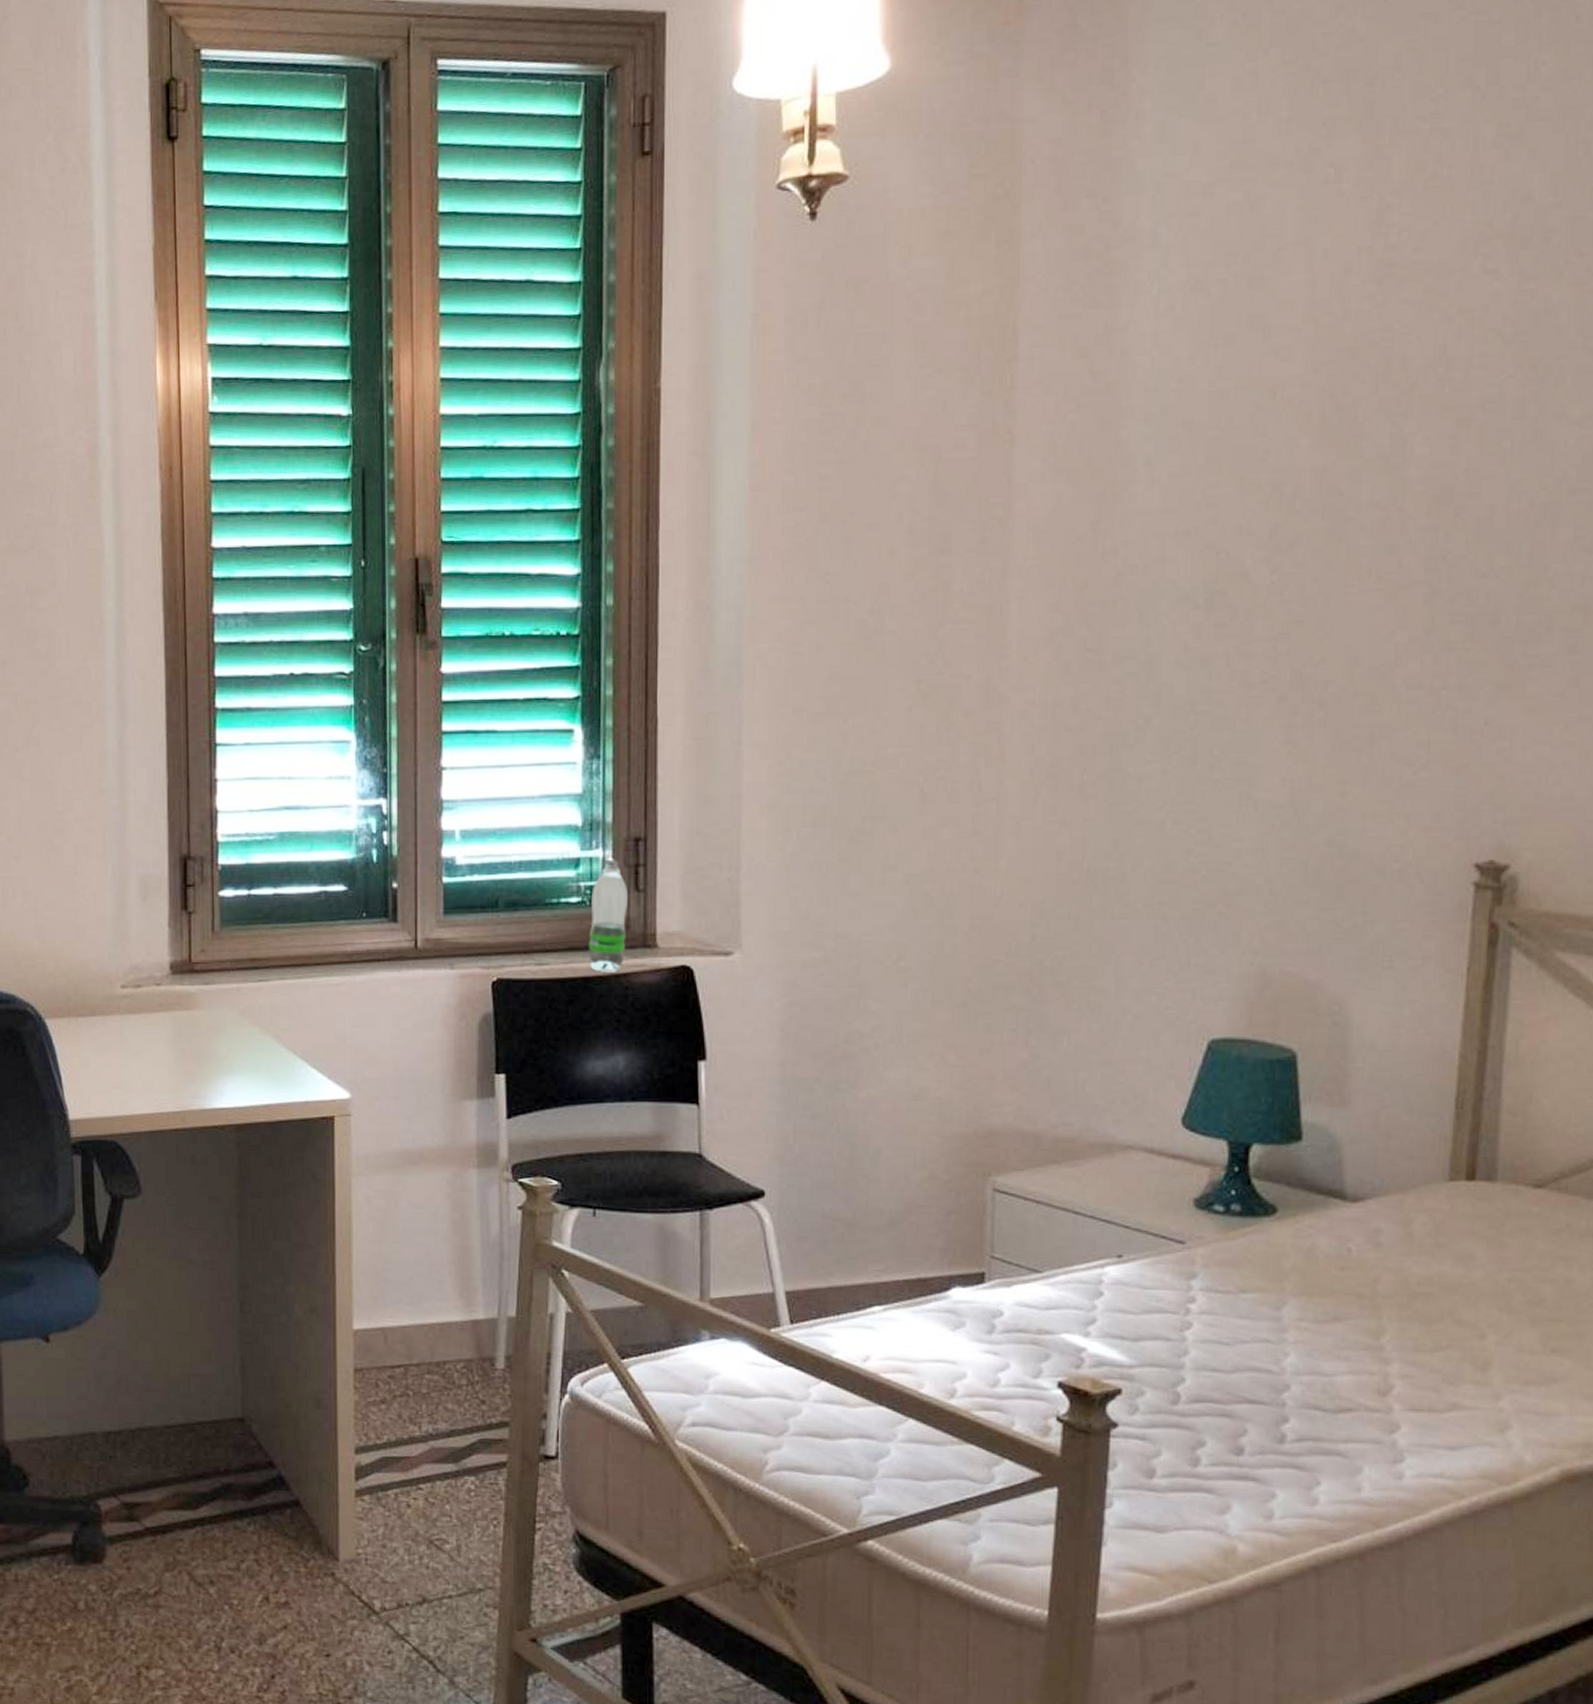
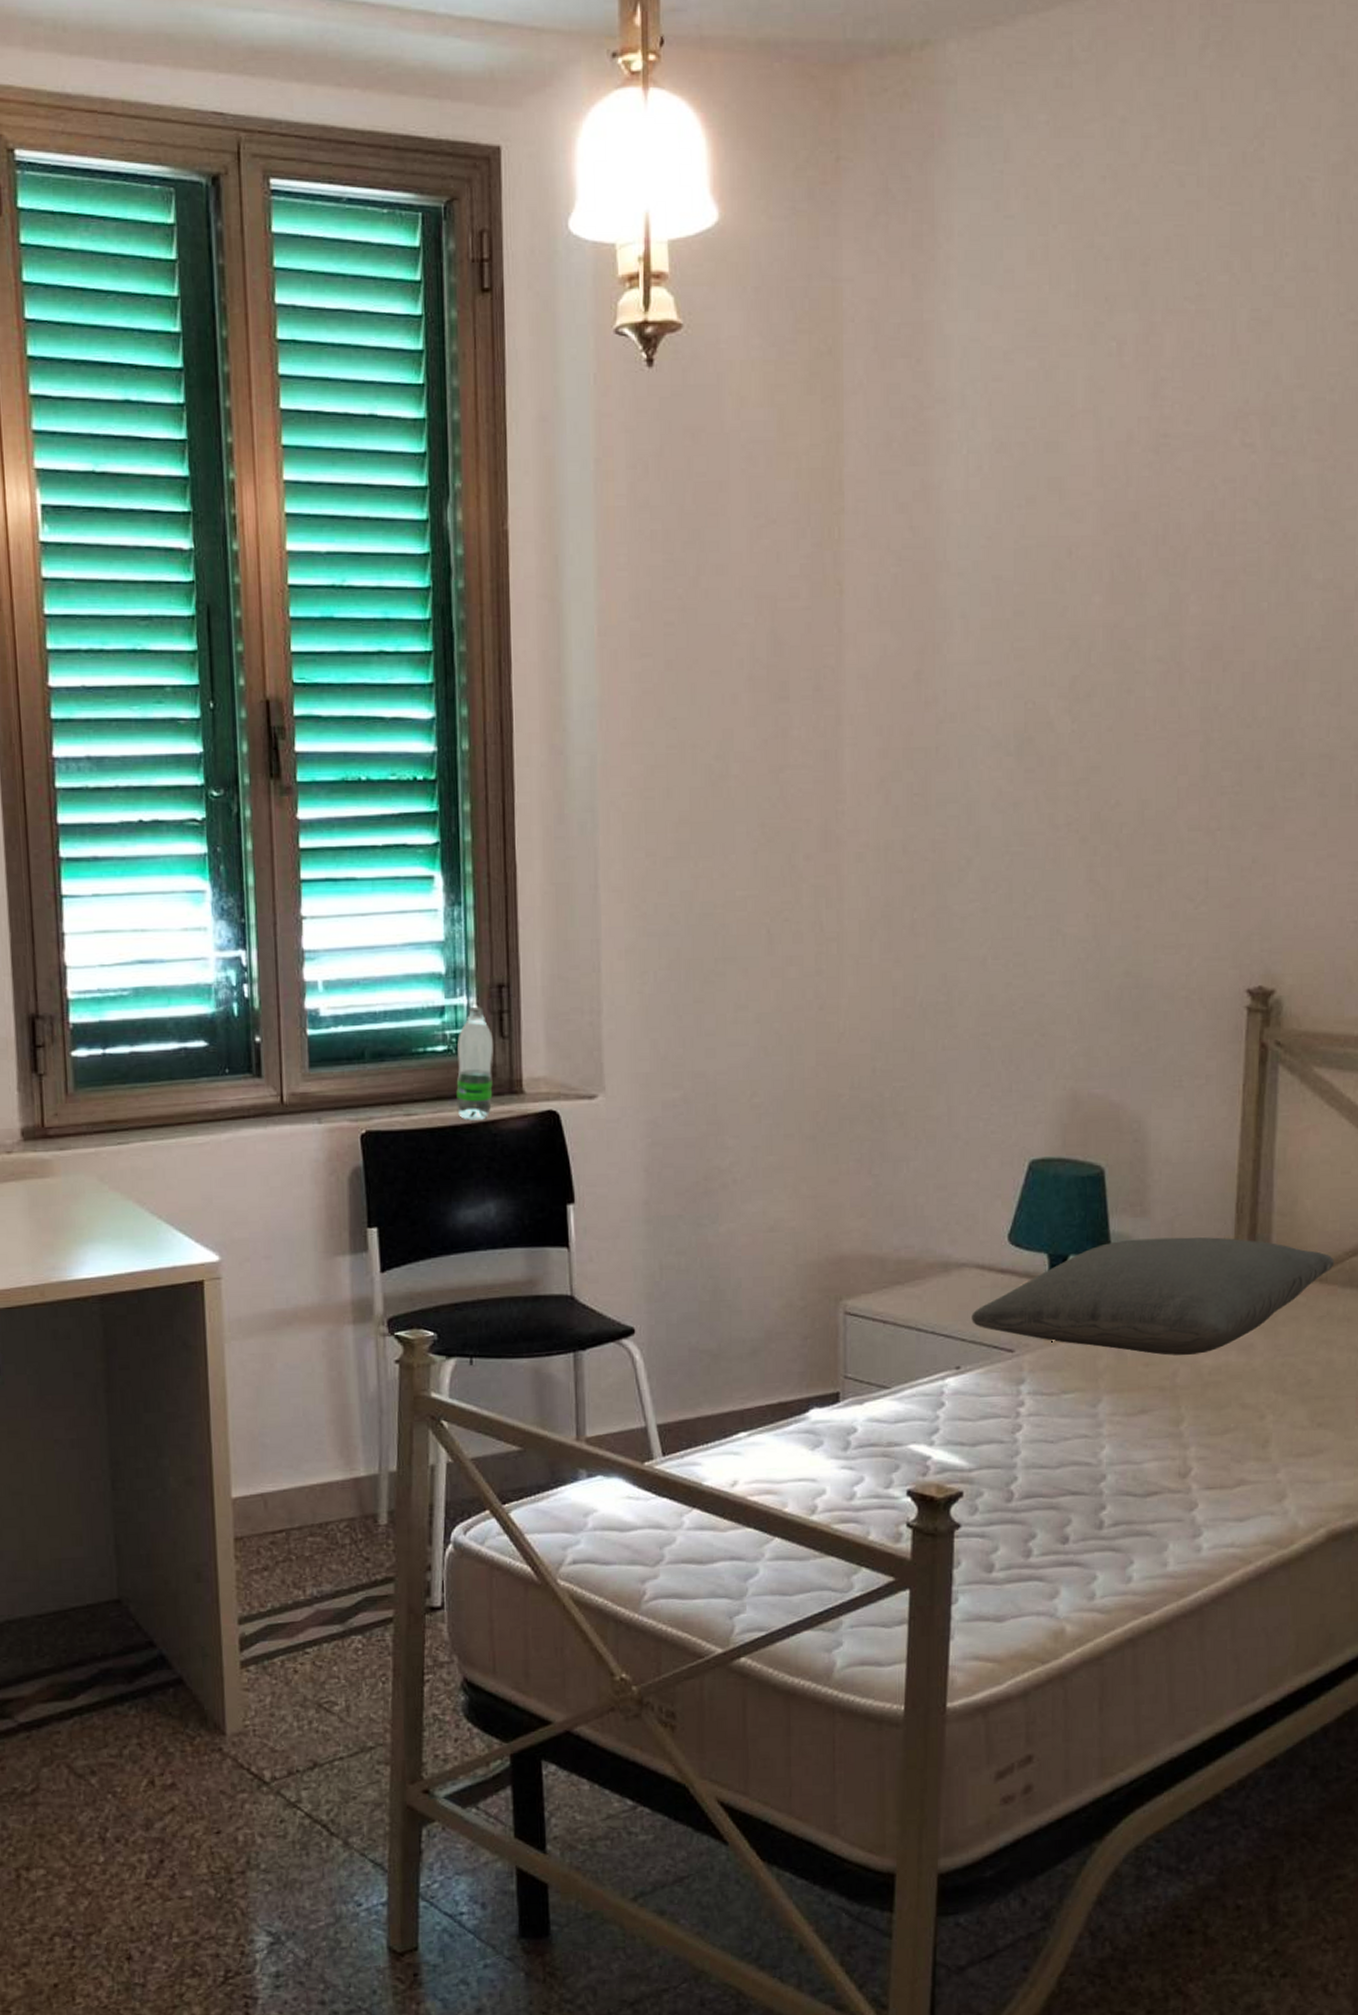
pillow: none [1137,1131,1577,1261] -> present [972,1237,1335,1356]

